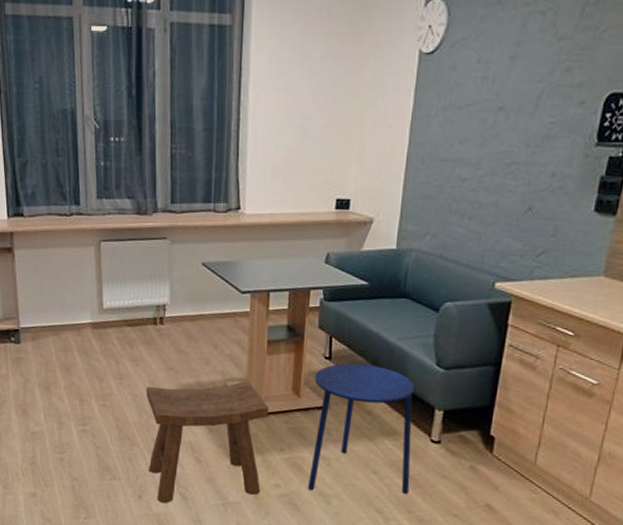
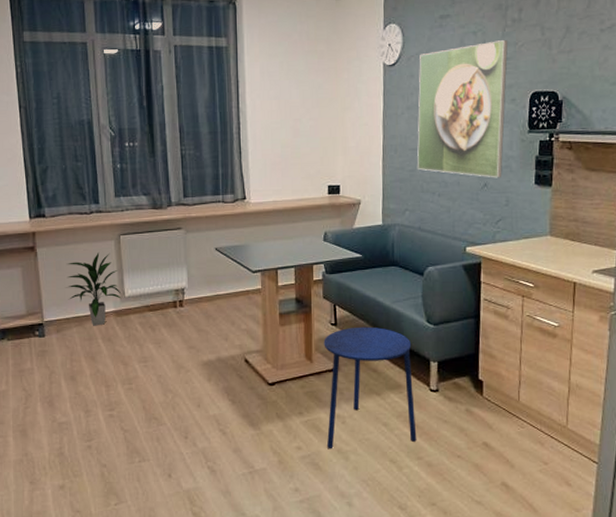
indoor plant: none [42,259,100,337] -> present [65,252,122,326]
stool: present [145,380,269,504] -> none [169,351,285,479]
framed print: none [447,23,587,201] -> present [417,40,508,178]

